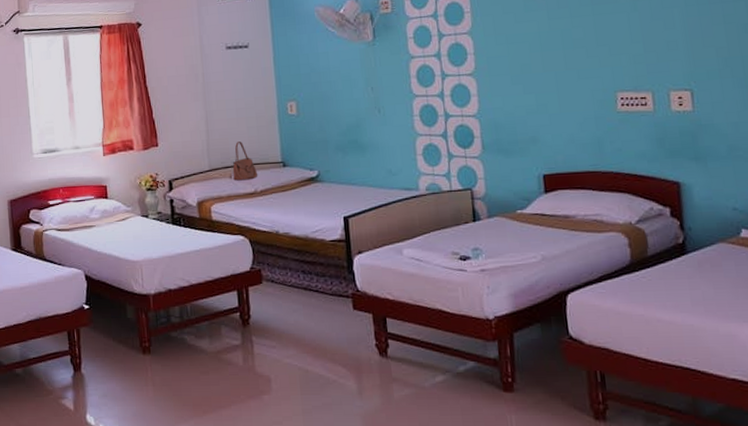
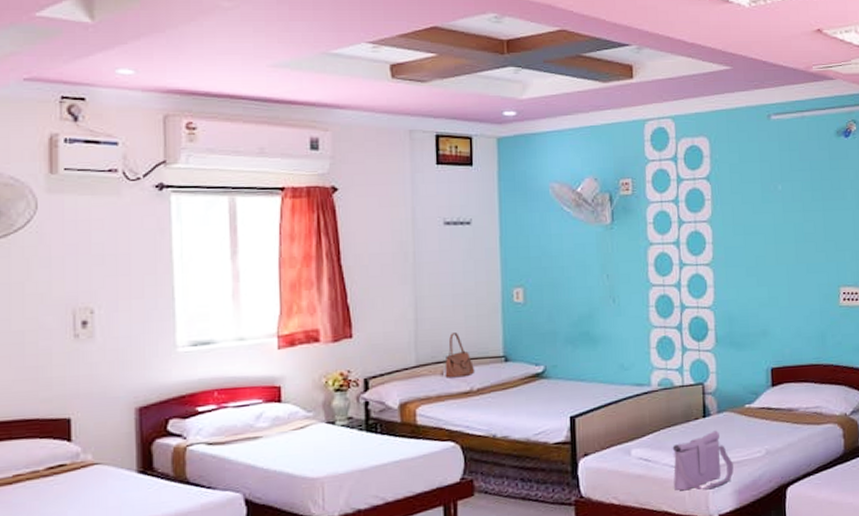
shoulder bag: none [443,234,508,292] -> present [672,430,734,491]

